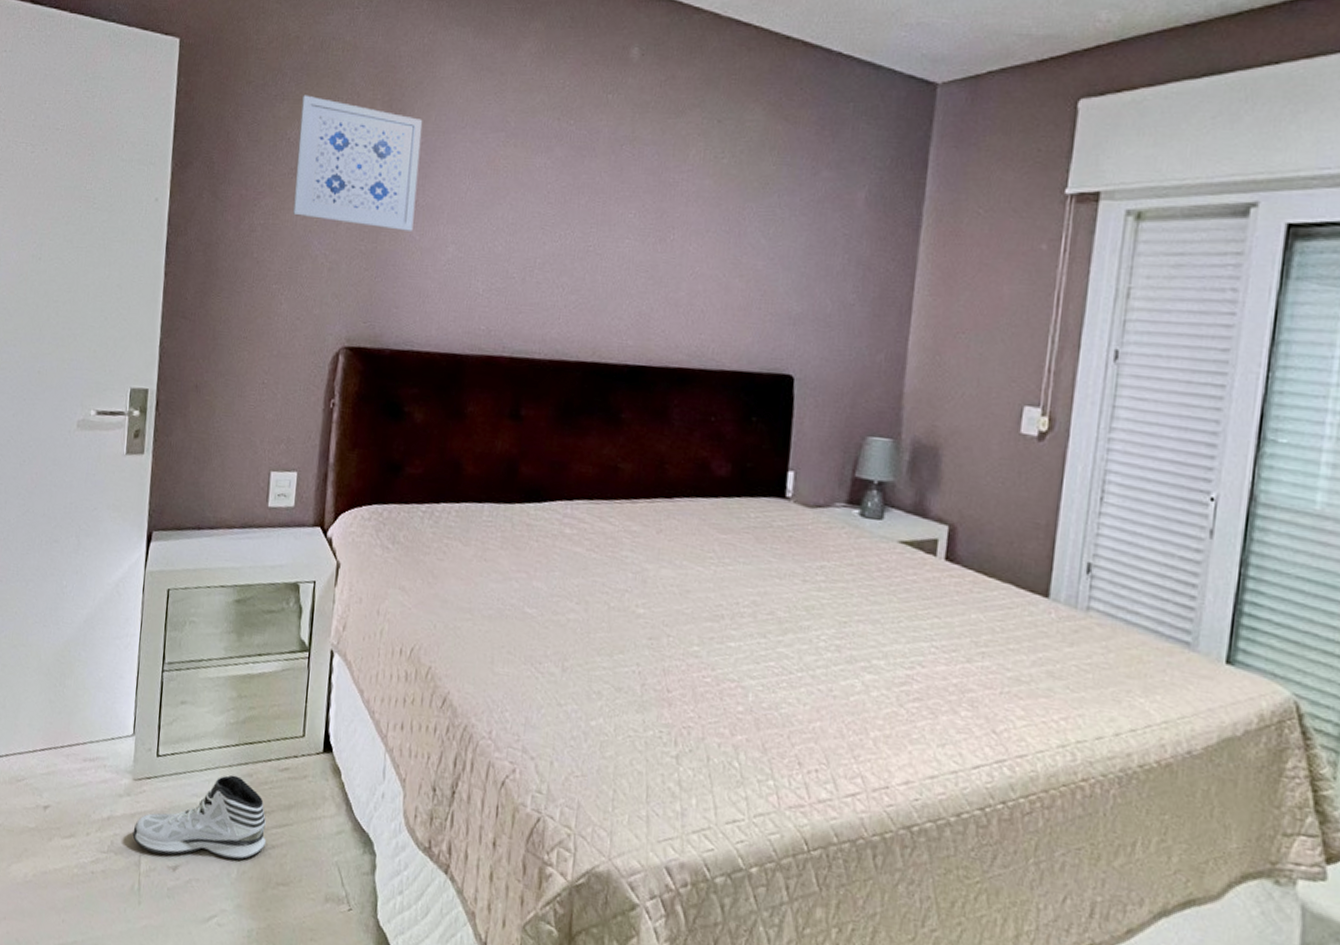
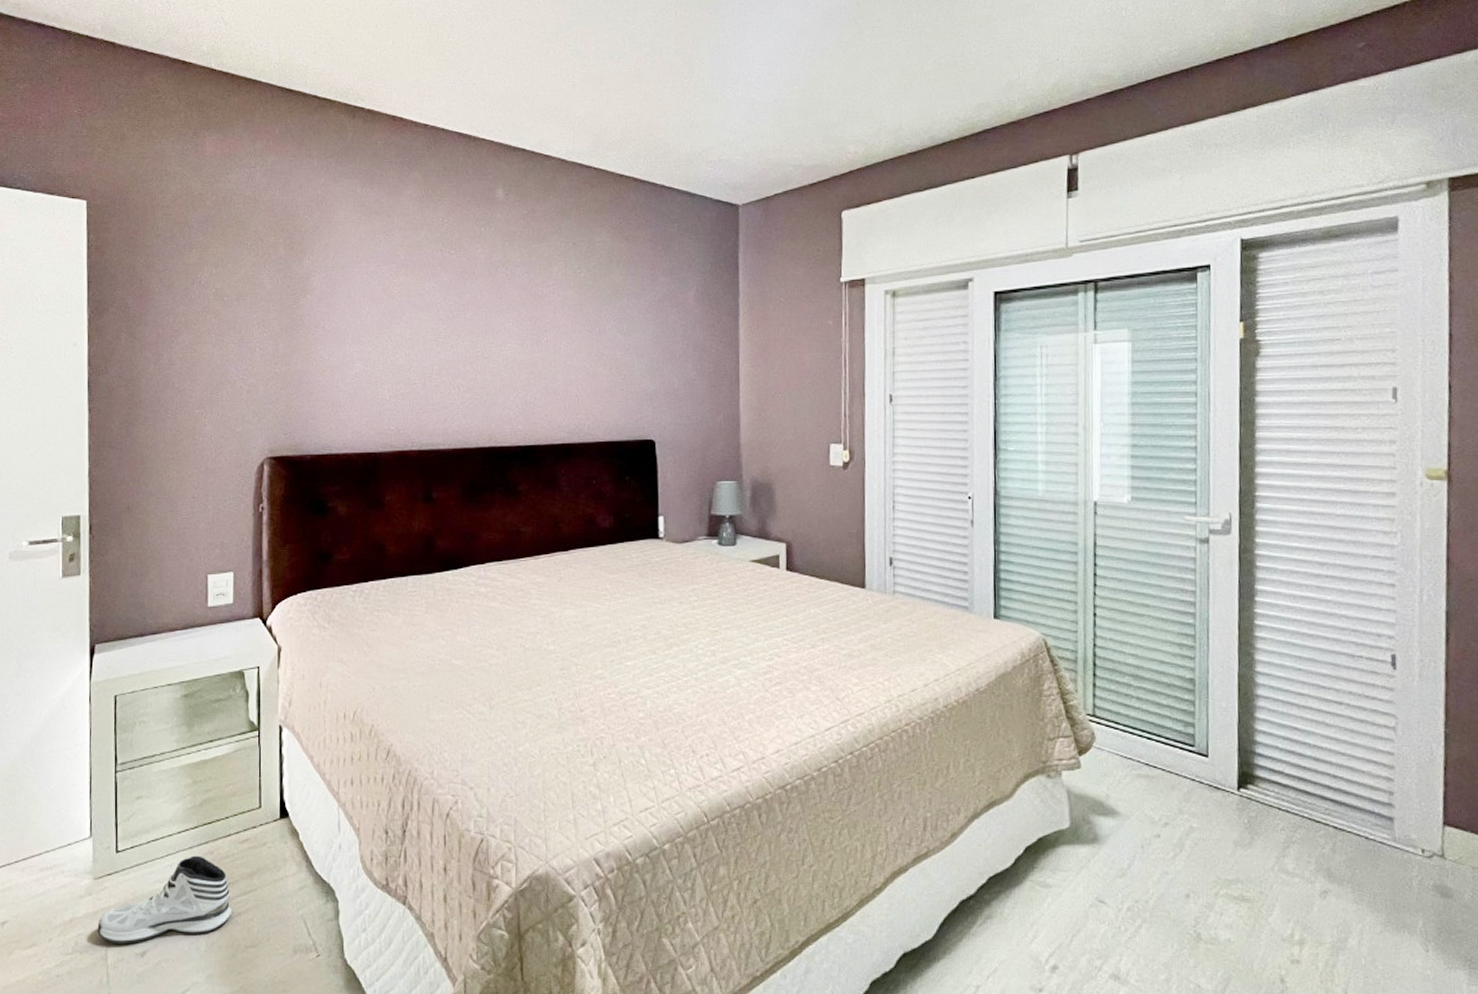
wall art: present [293,95,423,231] -> none [209,243,323,353]

